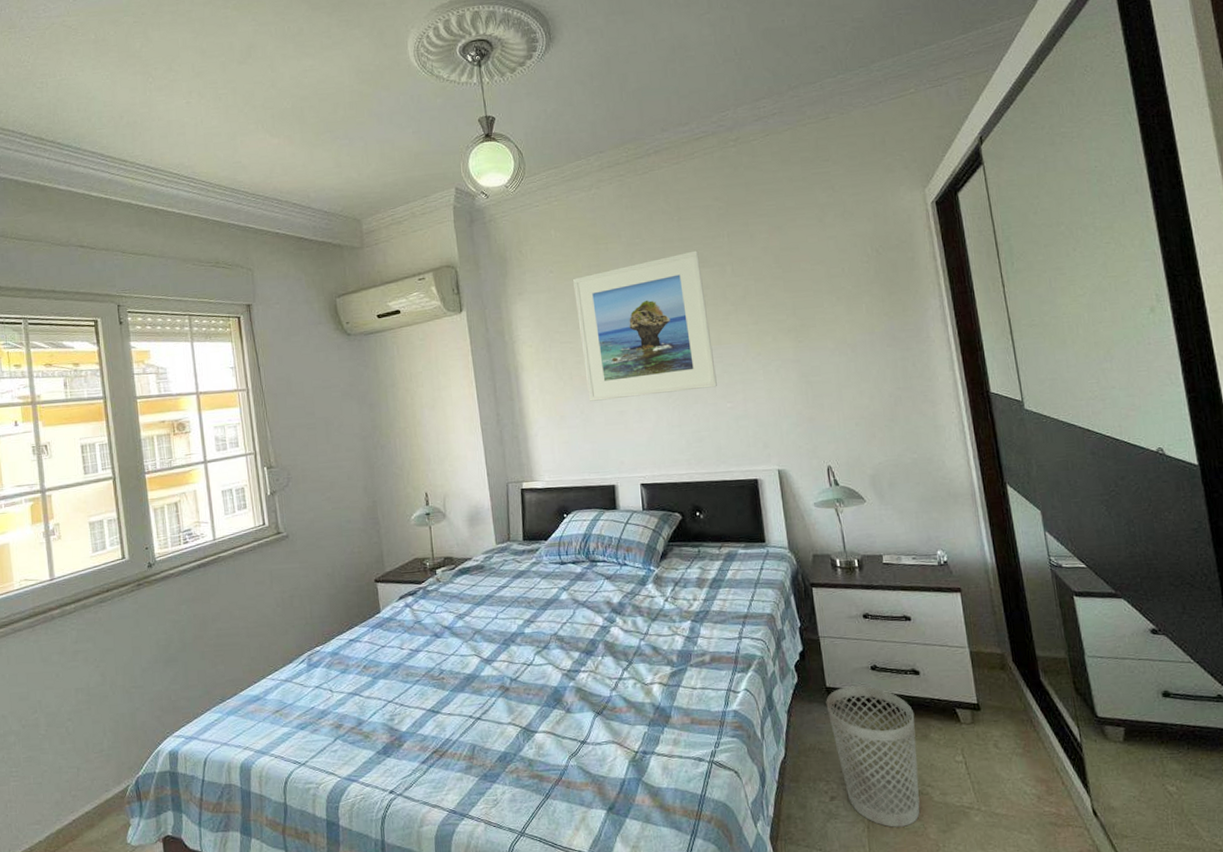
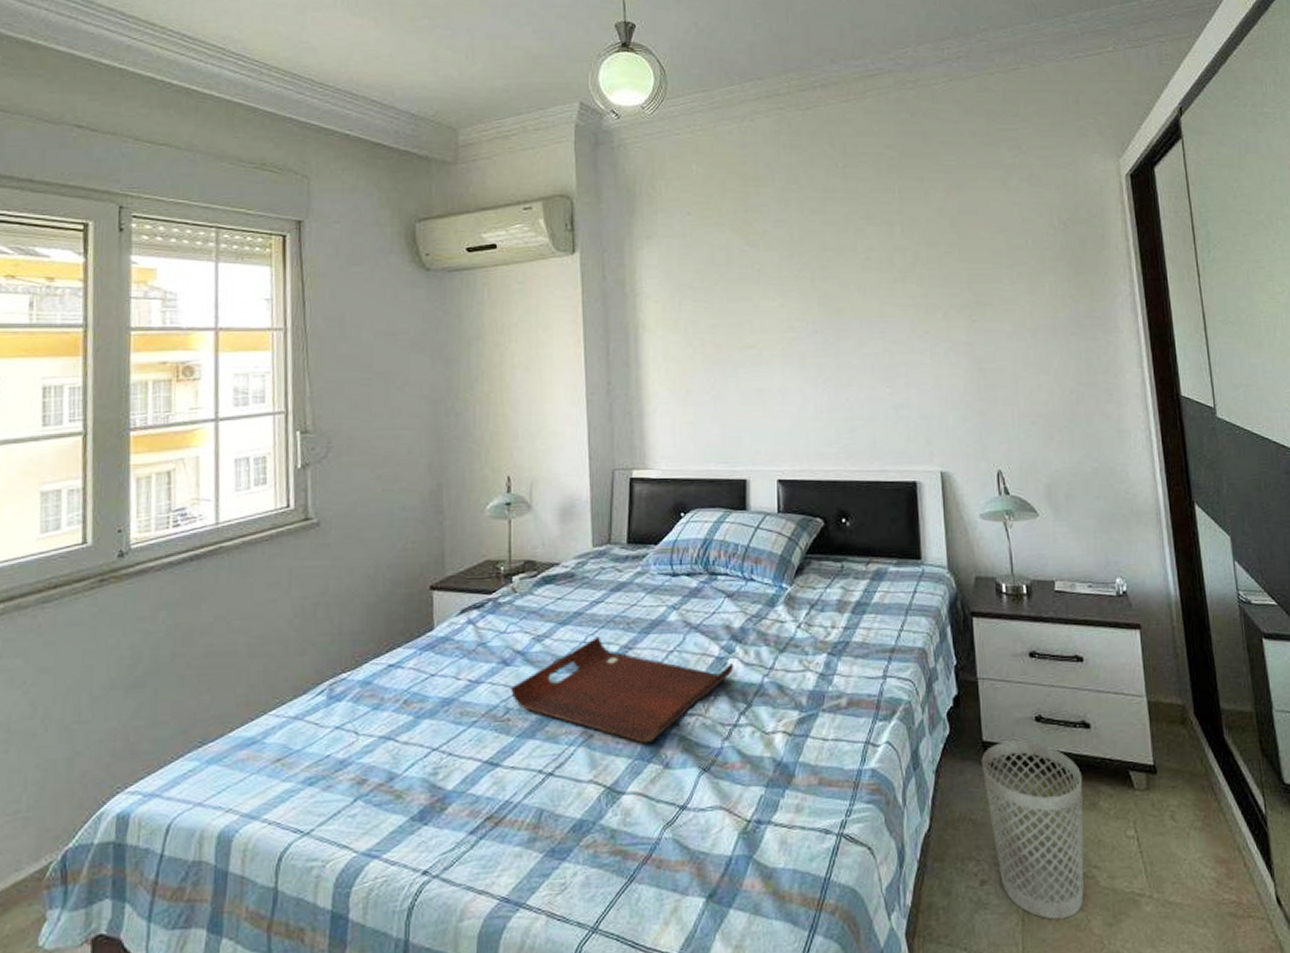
serving tray: none [443,613,616,694] -> present [511,637,734,744]
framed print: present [573,250,717,401] -> none [714,204,876,375]

